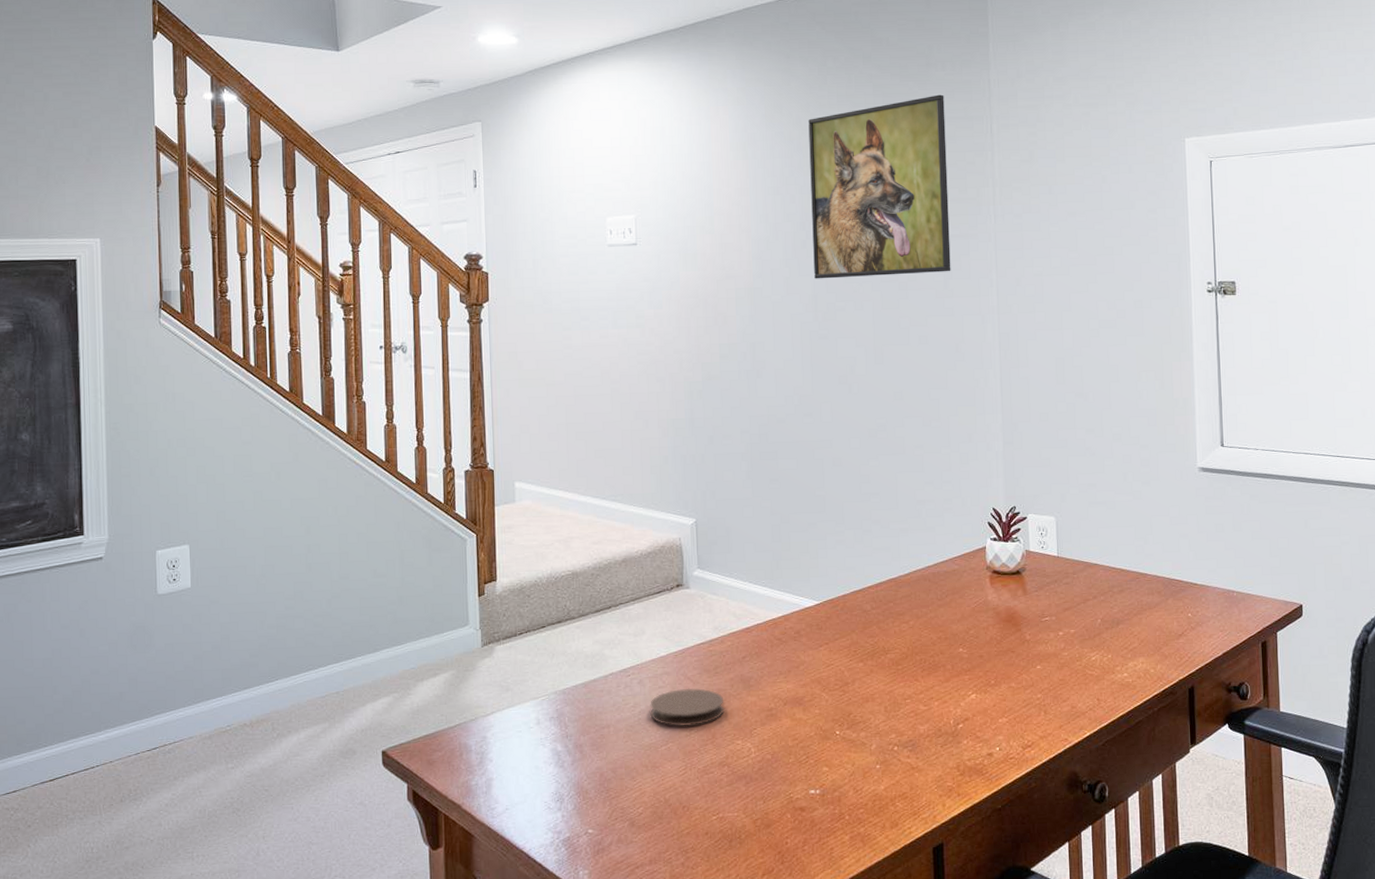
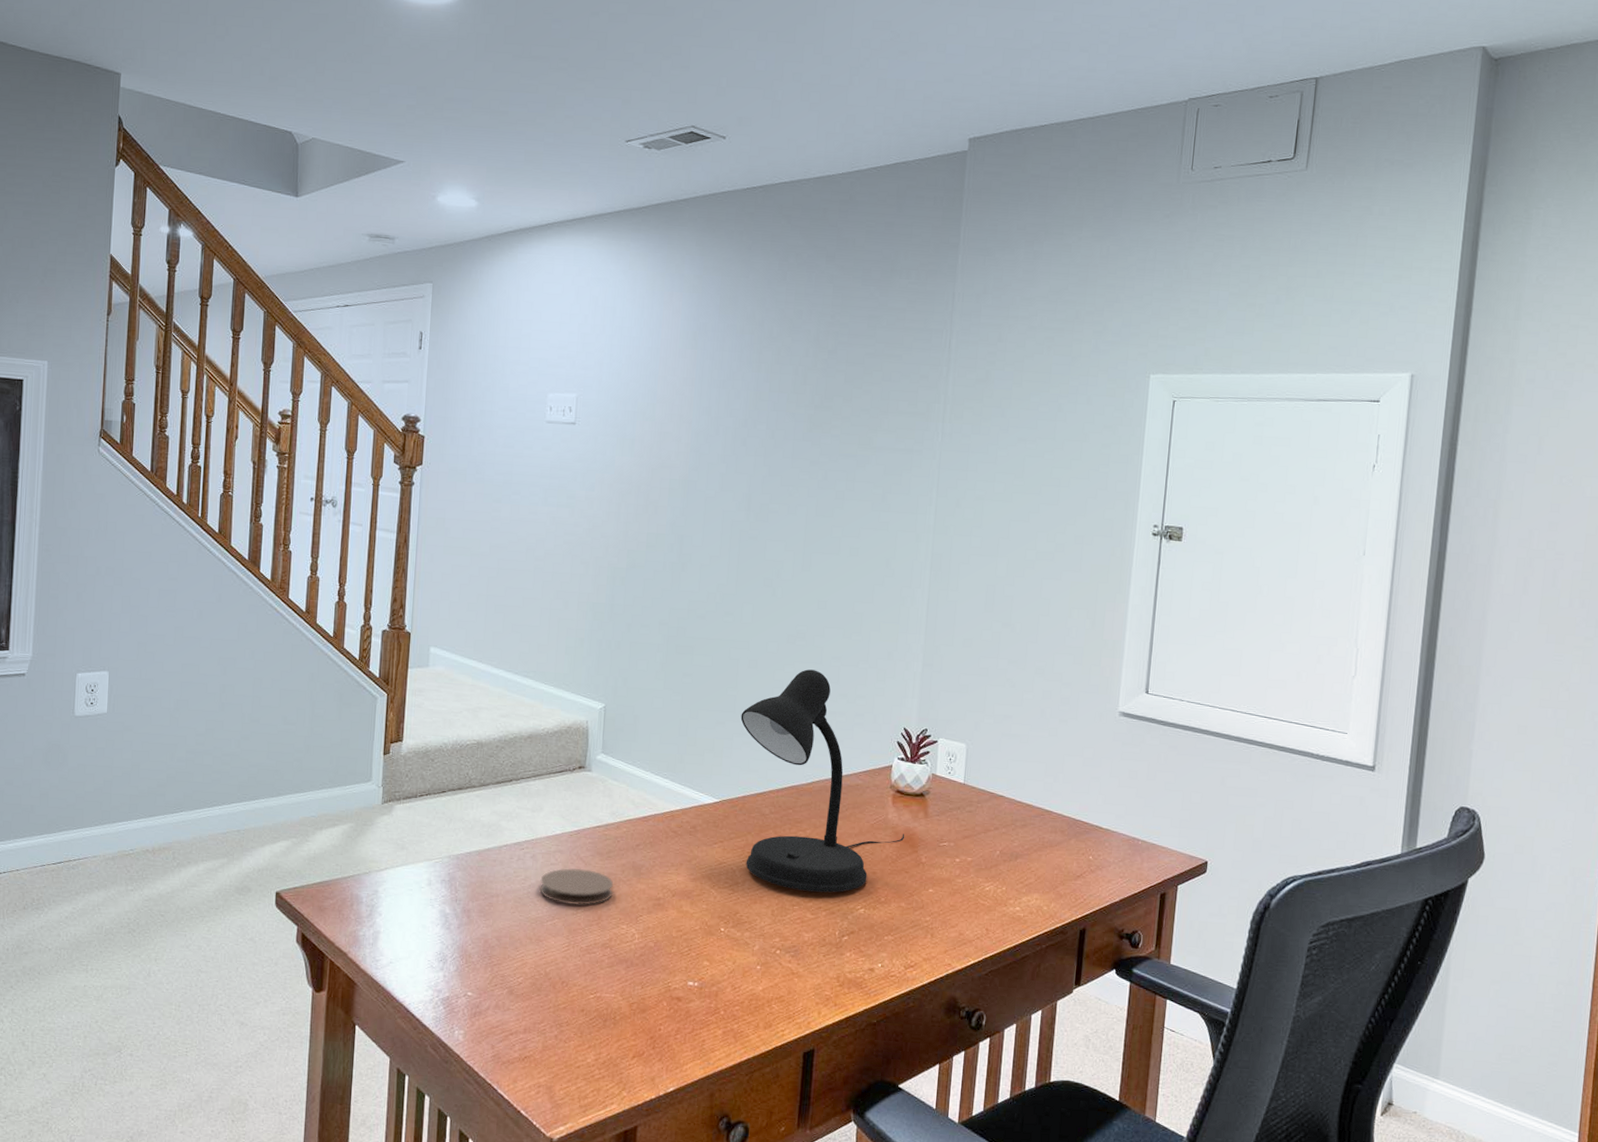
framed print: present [808,94,951,279] -> none [751,302,905,486]
desk lamp: none [831,461,1007,684] -> present [740,669,905,893]

